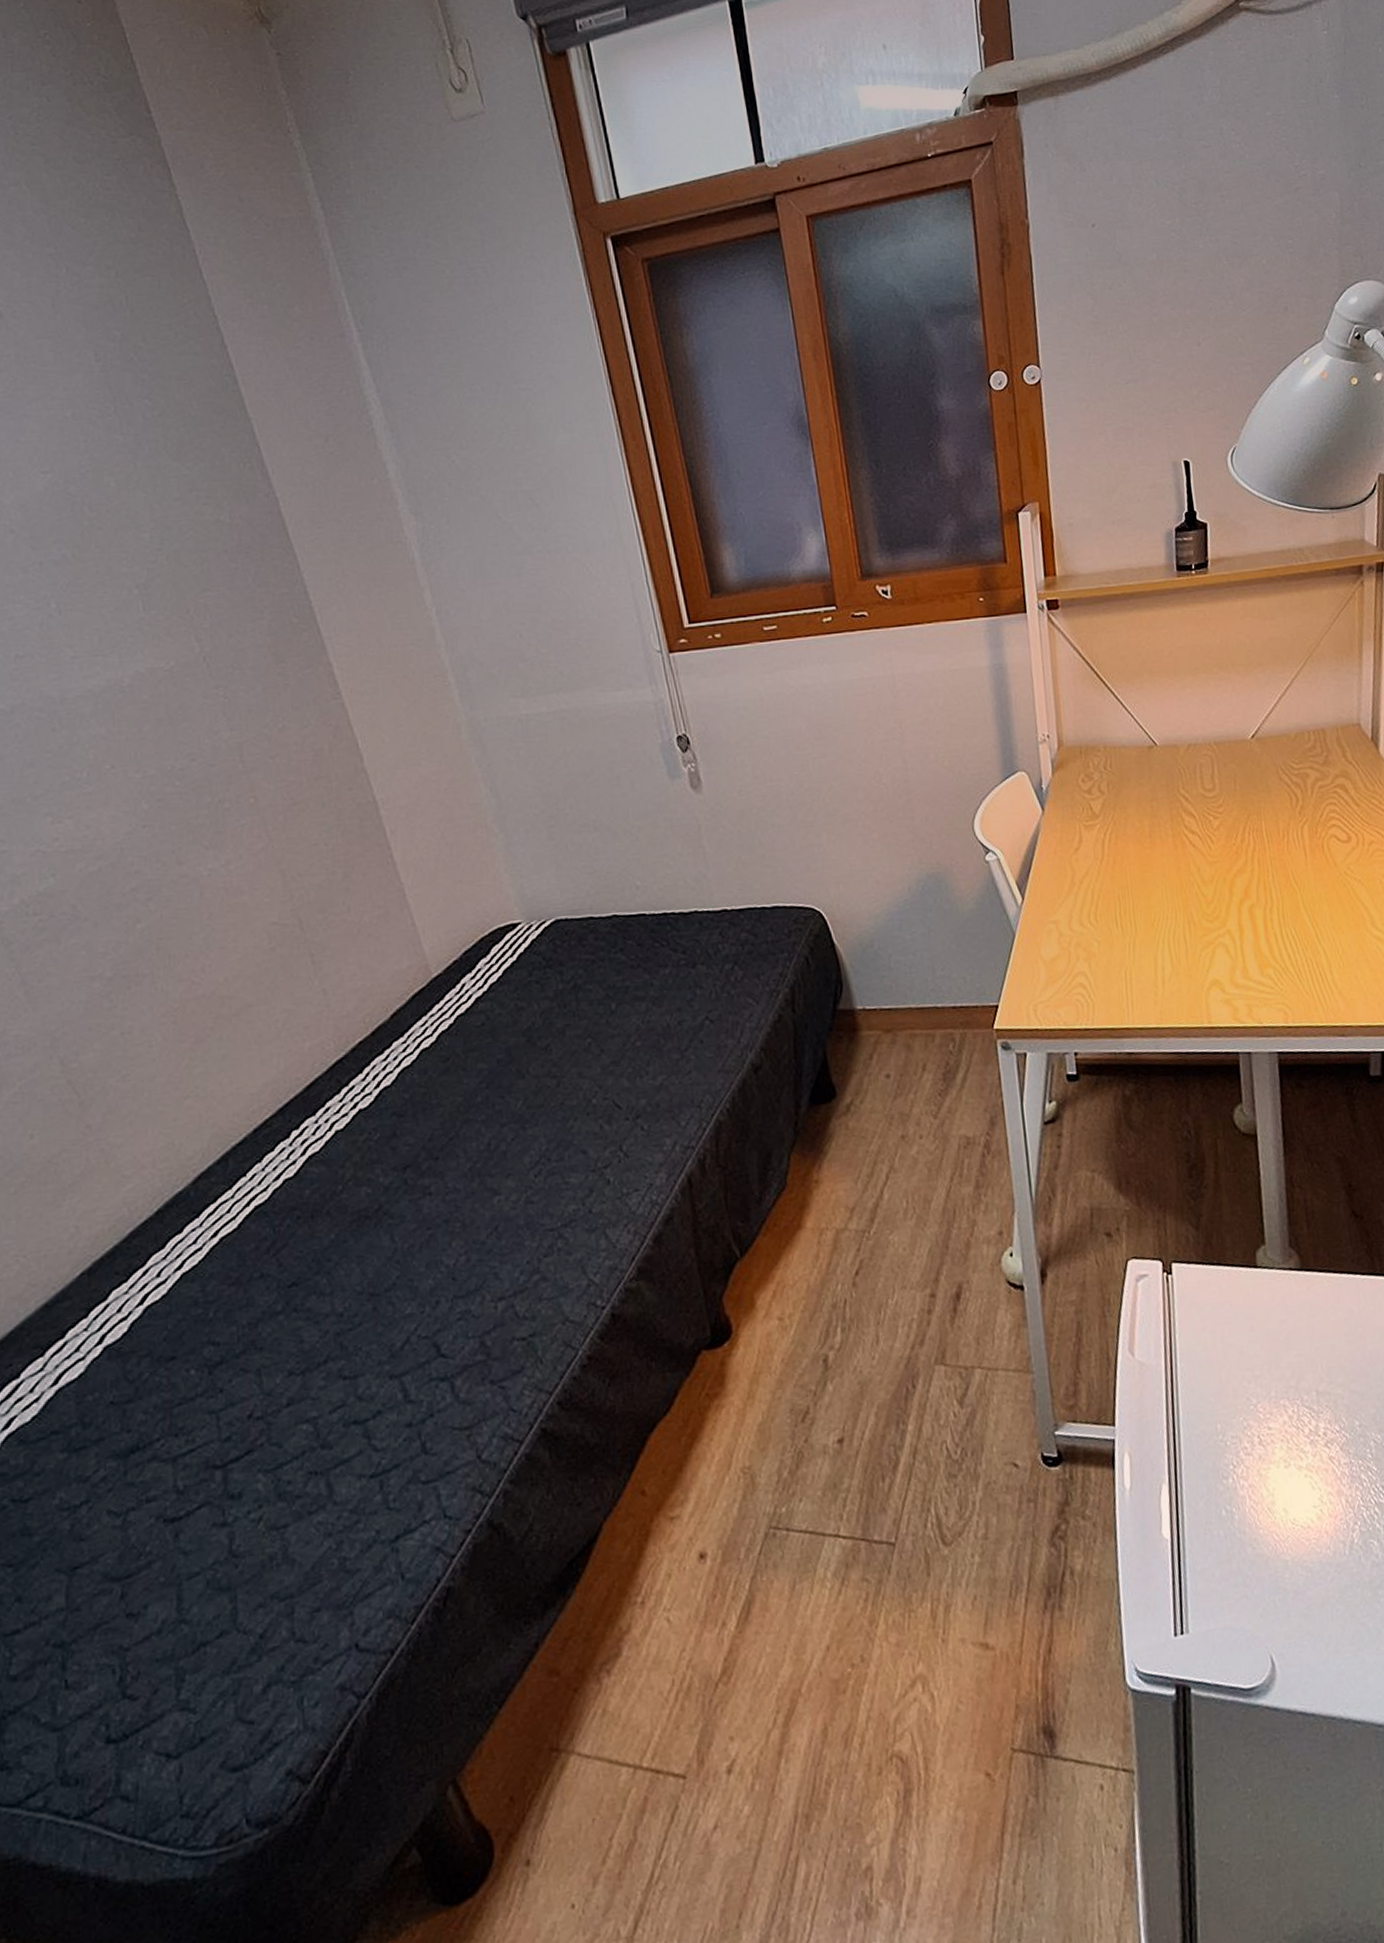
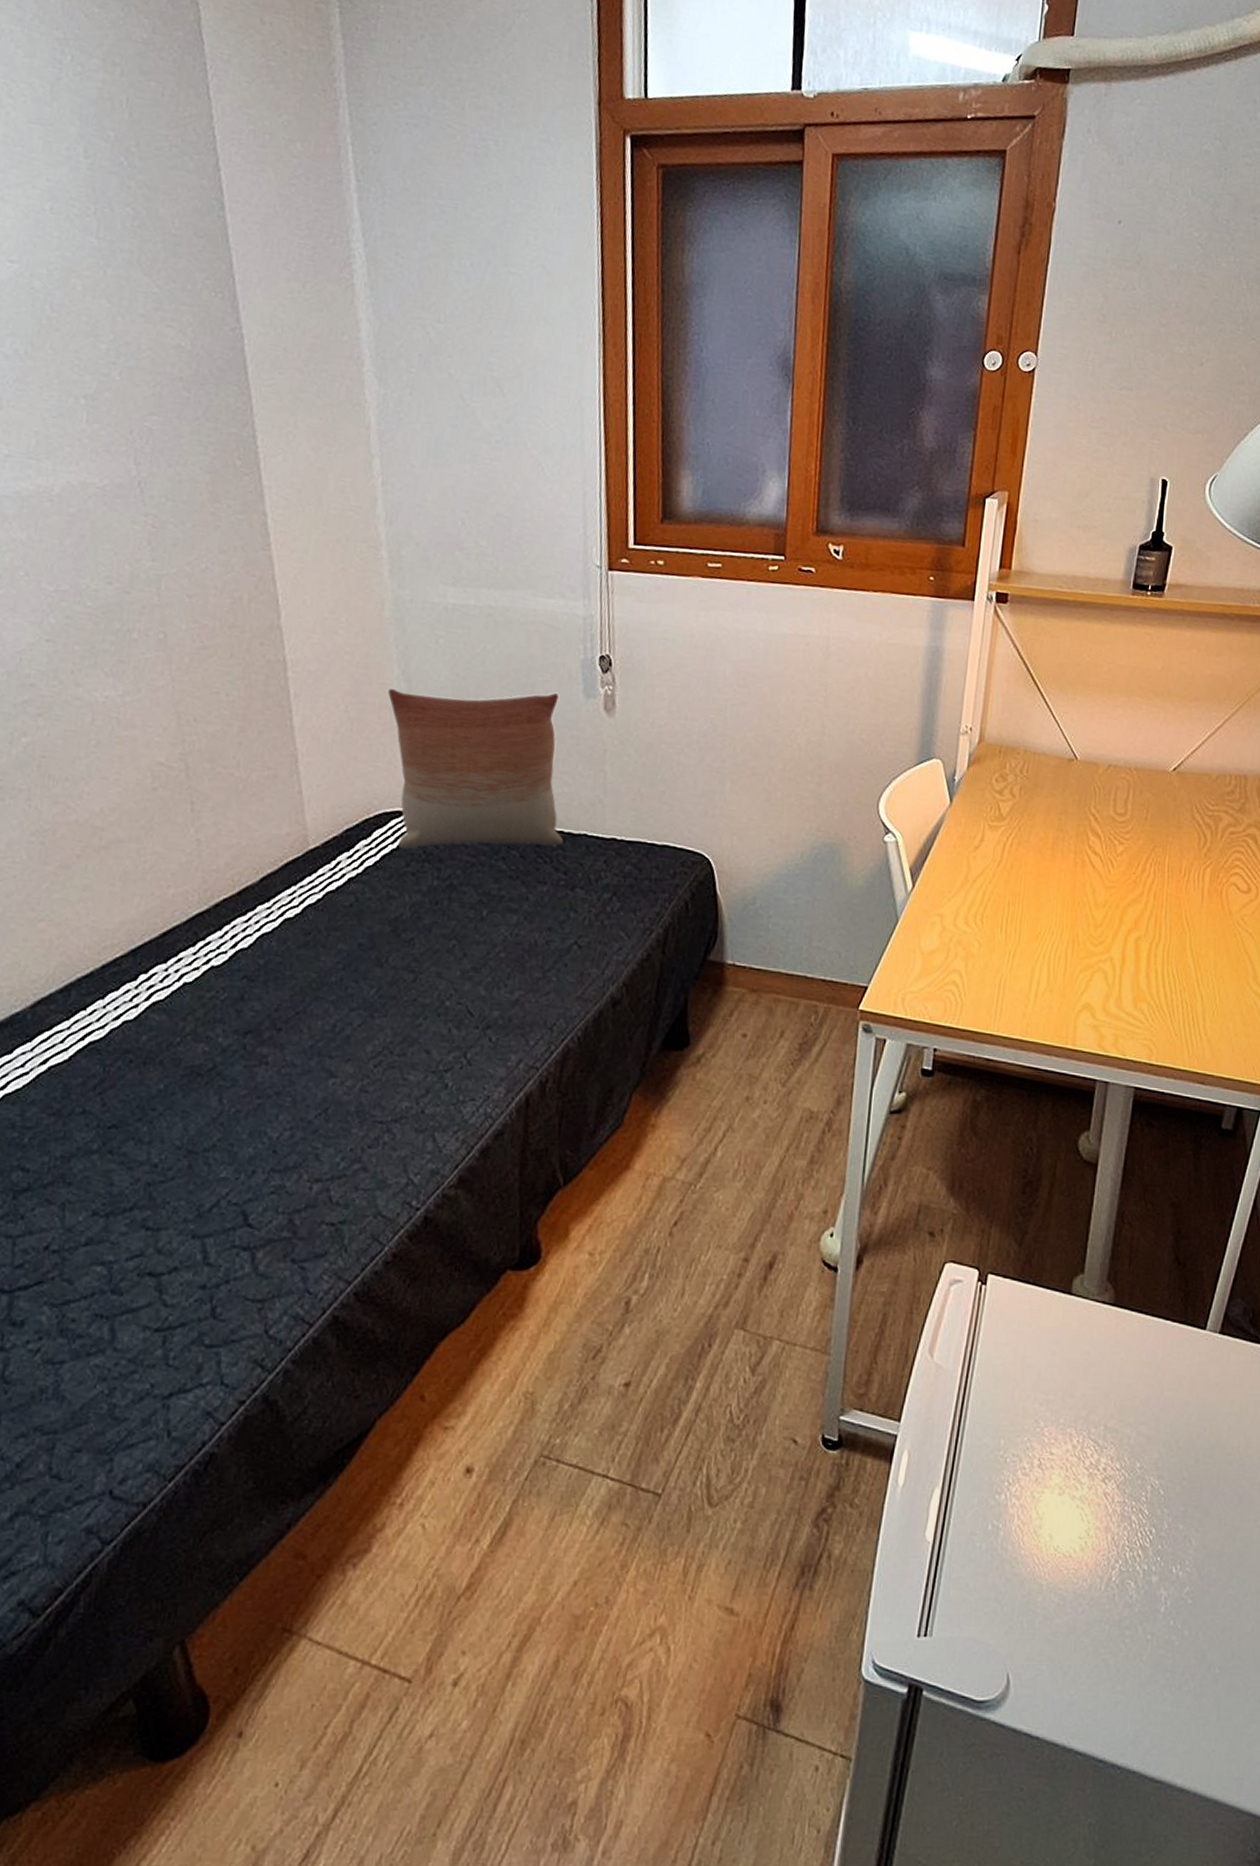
pillow: none [480,781,677,959] -> present [388,688,564,848]

